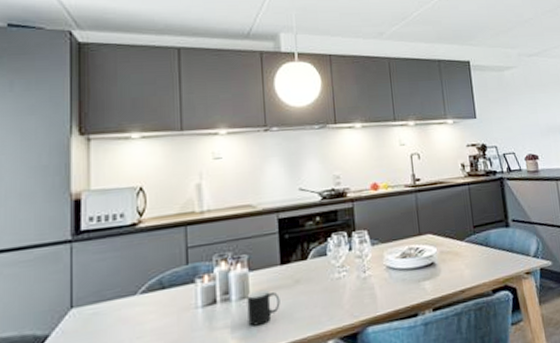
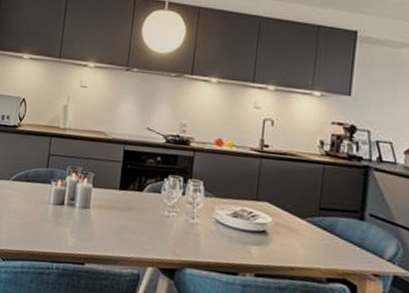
cup: present [247,289,280,326] -> none [85,204,114,234]

